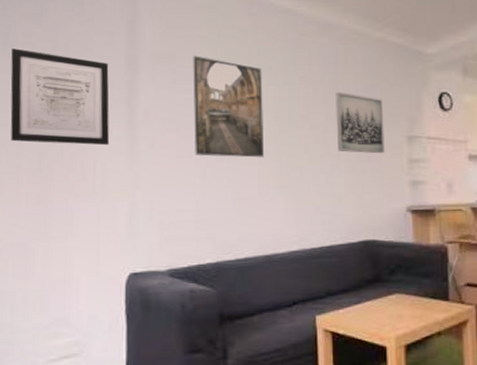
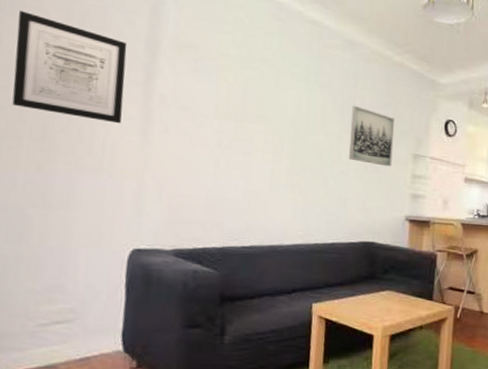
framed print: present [193,56,265,158] -> none [210,50,284,156]

